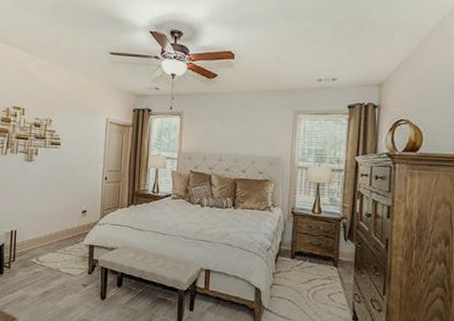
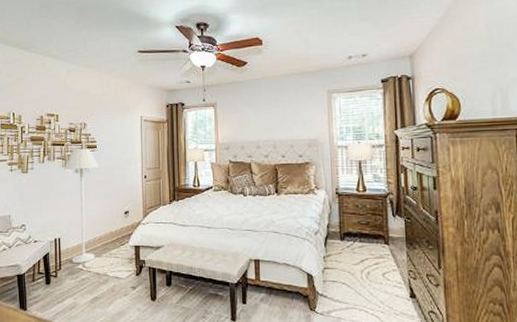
floor lamp: none [25,144,61,257] -> present [63,148,99,264]

